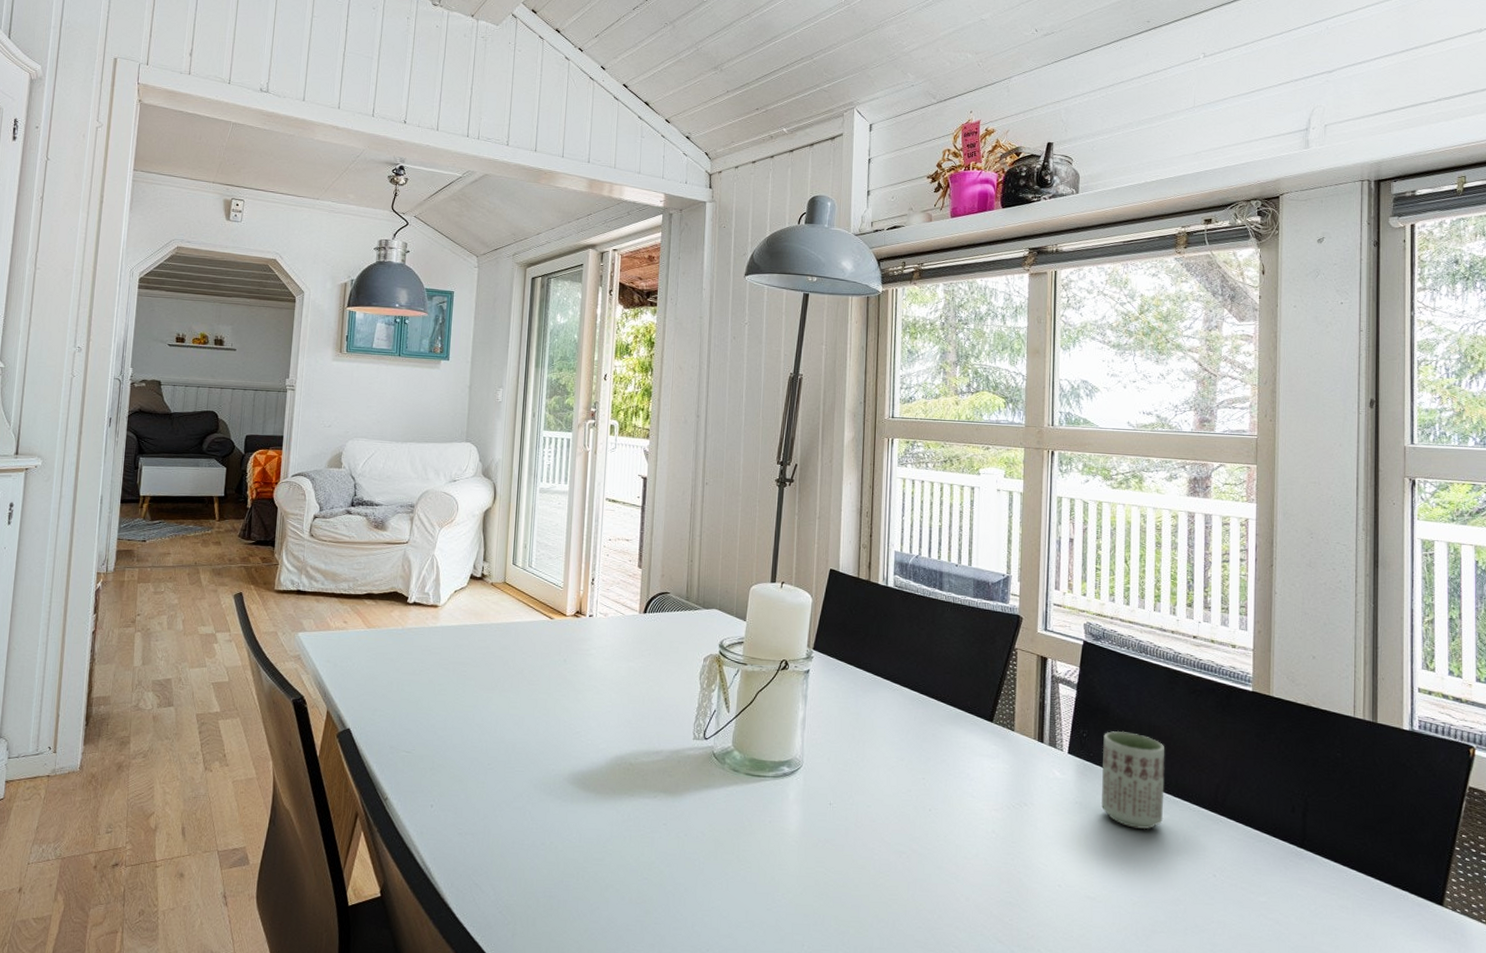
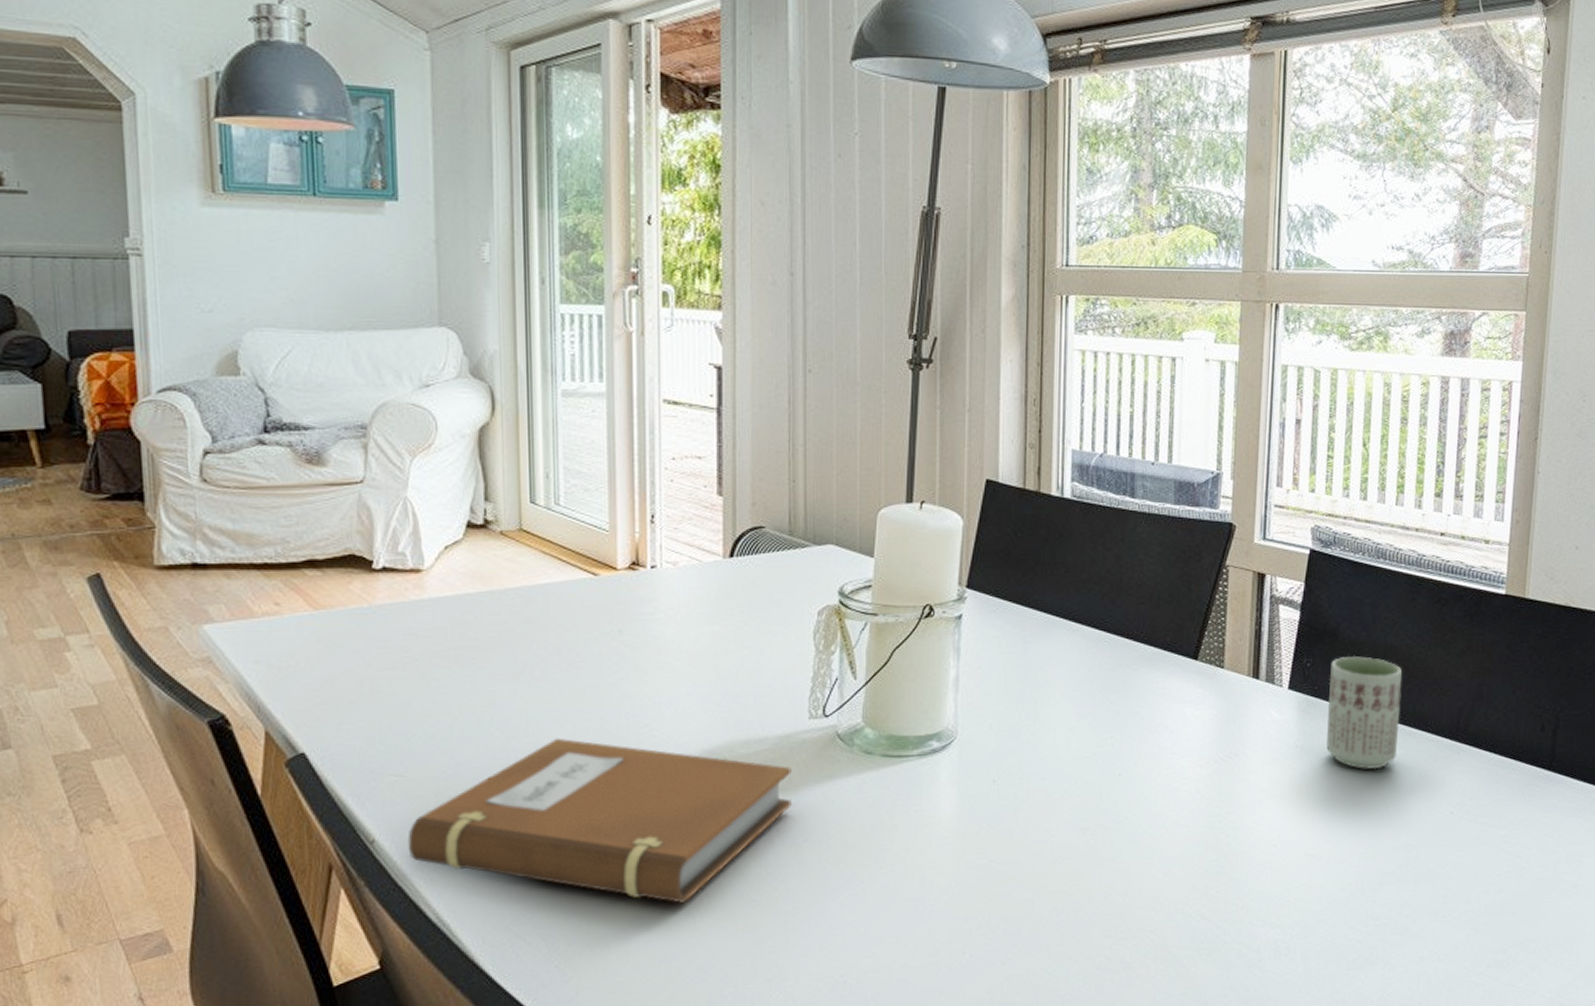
notebook: none [408,735,679,874] -> present [407,738,793,904]

